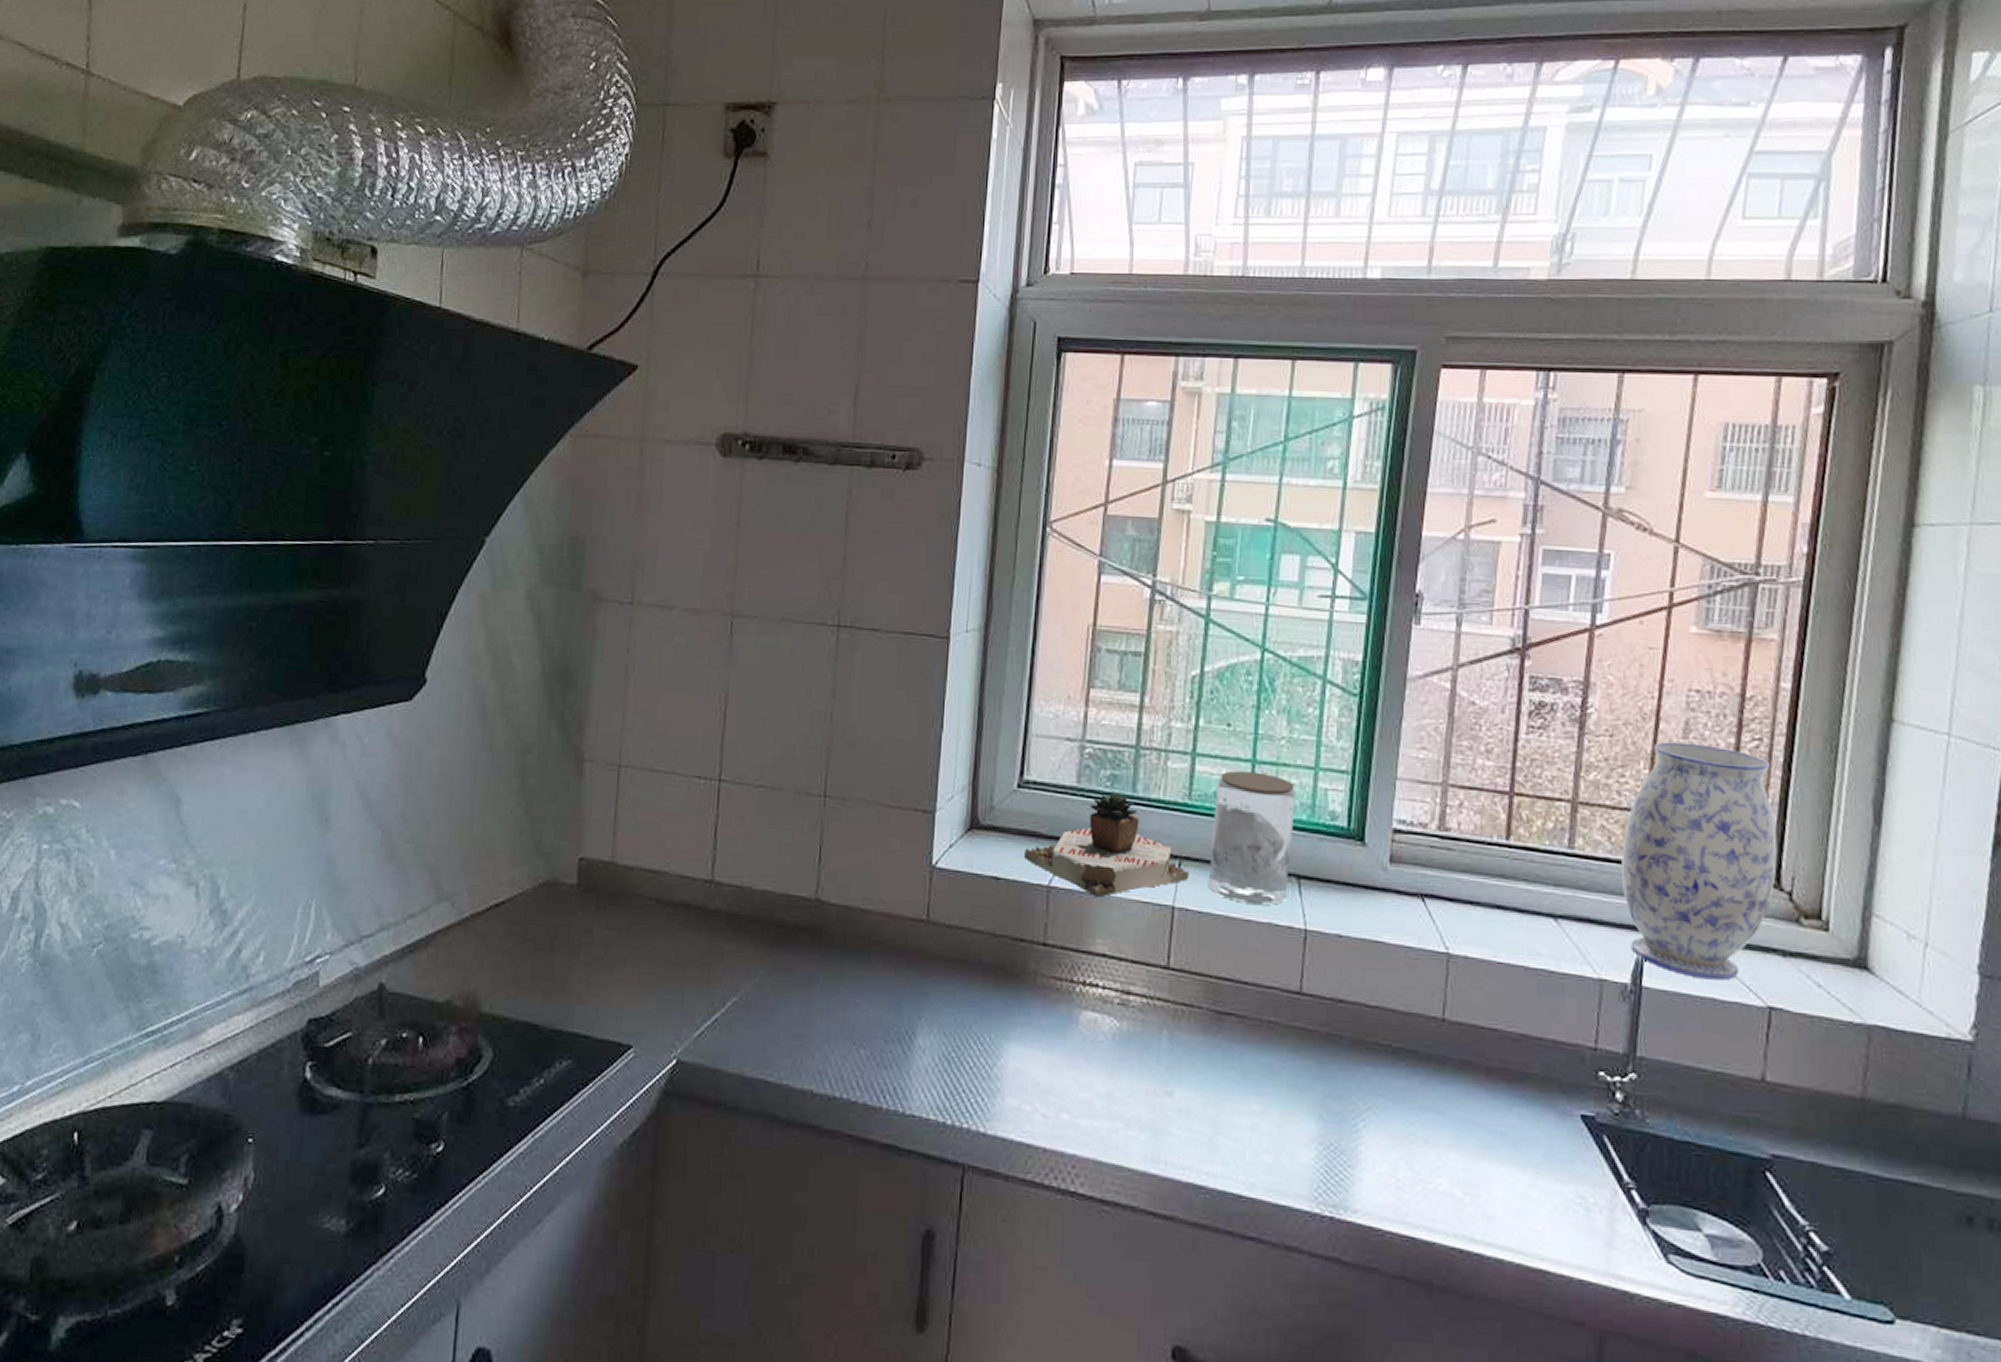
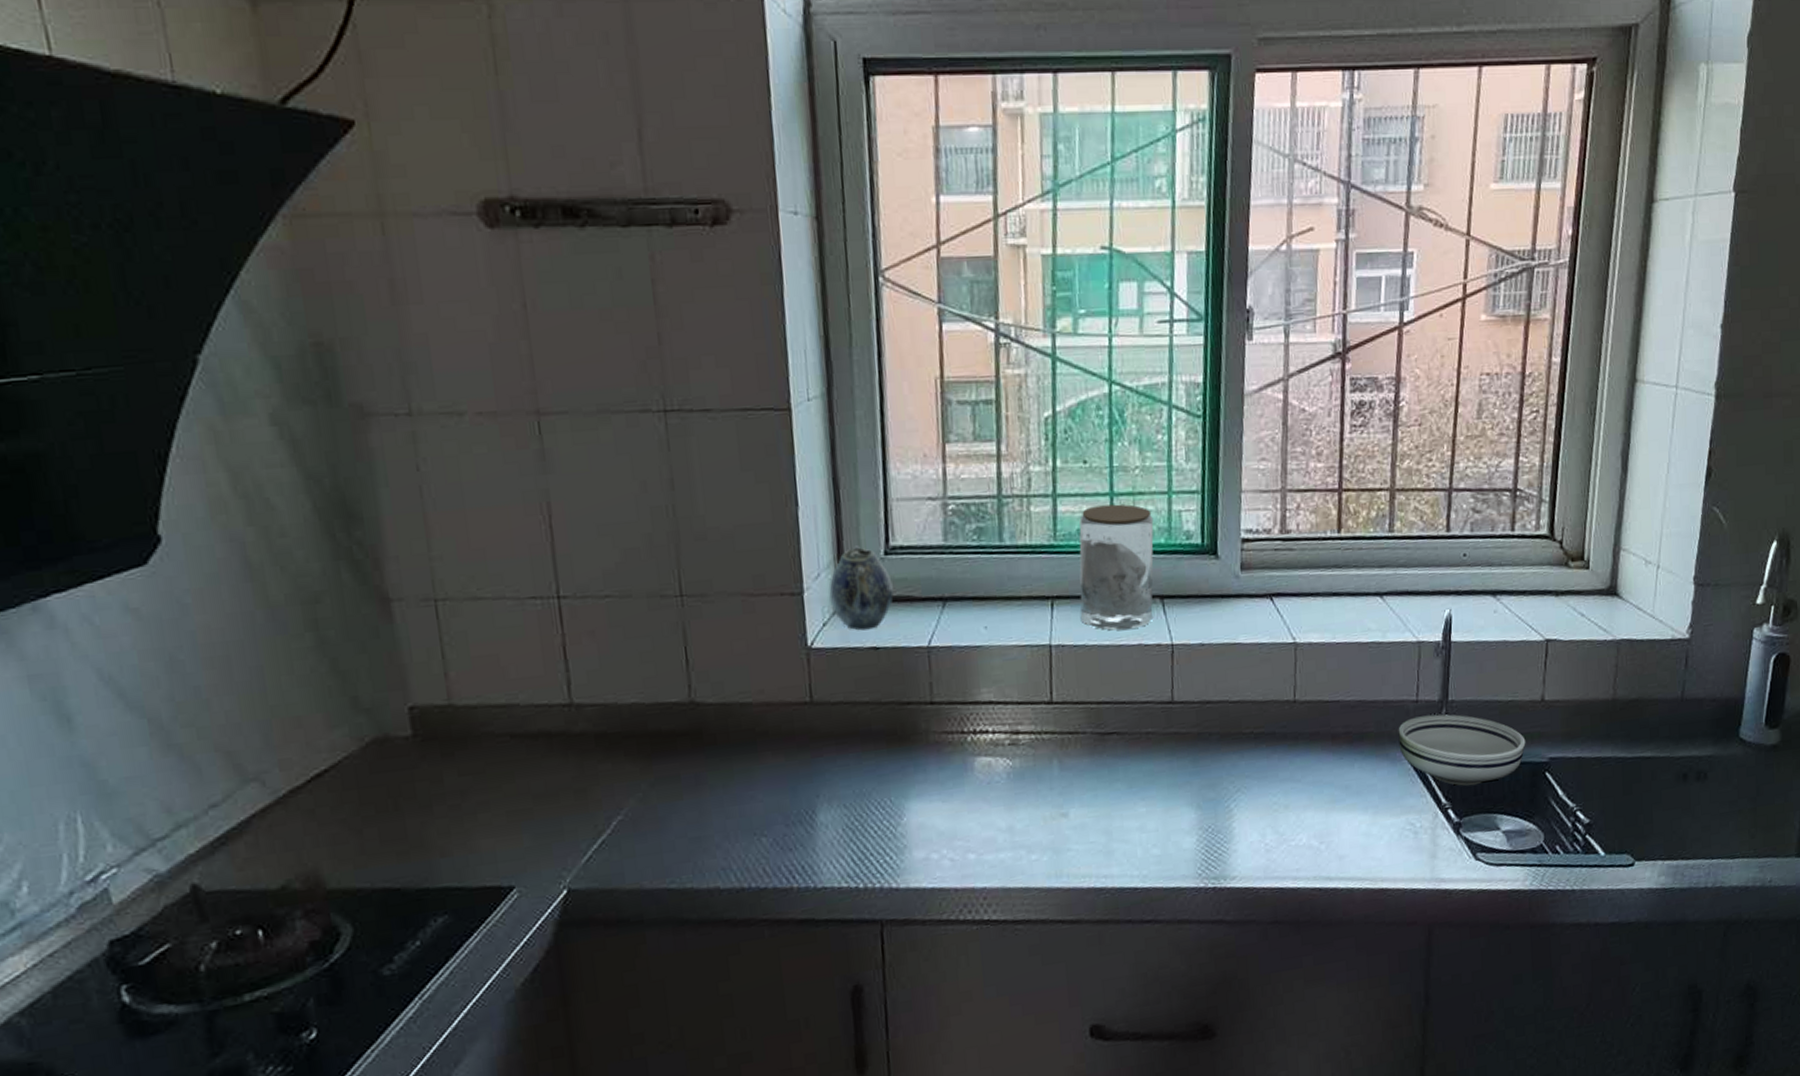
teapot: none [959,774,1021,859] -> present [829,546,894,631]
succulent plant: present [1024,792,1189,897] -> none [900,544,1062,649]
bowl: none [1570,1067,1739,1168] -> present [1398,714,1526,786]
vase: present [1621,741,1778,981] -> none [1431,422,1552,627]

